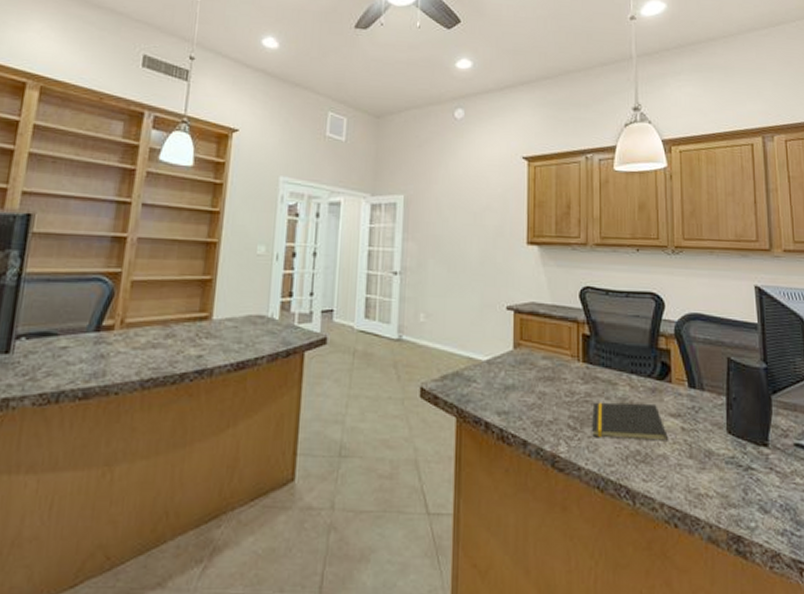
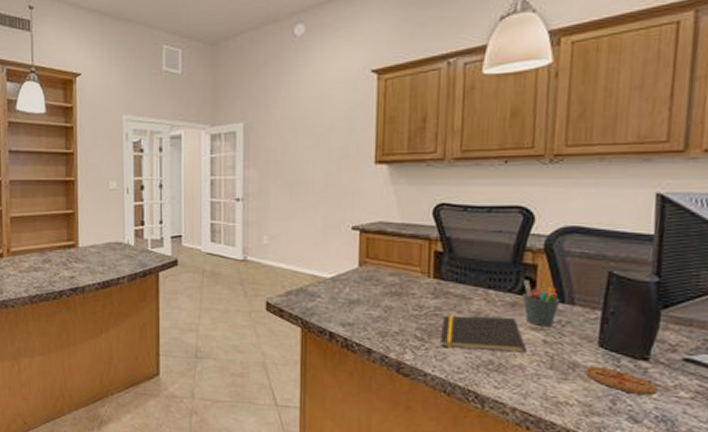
pen holder: none [661,365,692,414] -> present [522,280,560,327]
coaster: none [719,455,779,482] -> present [585,367,659,395]

